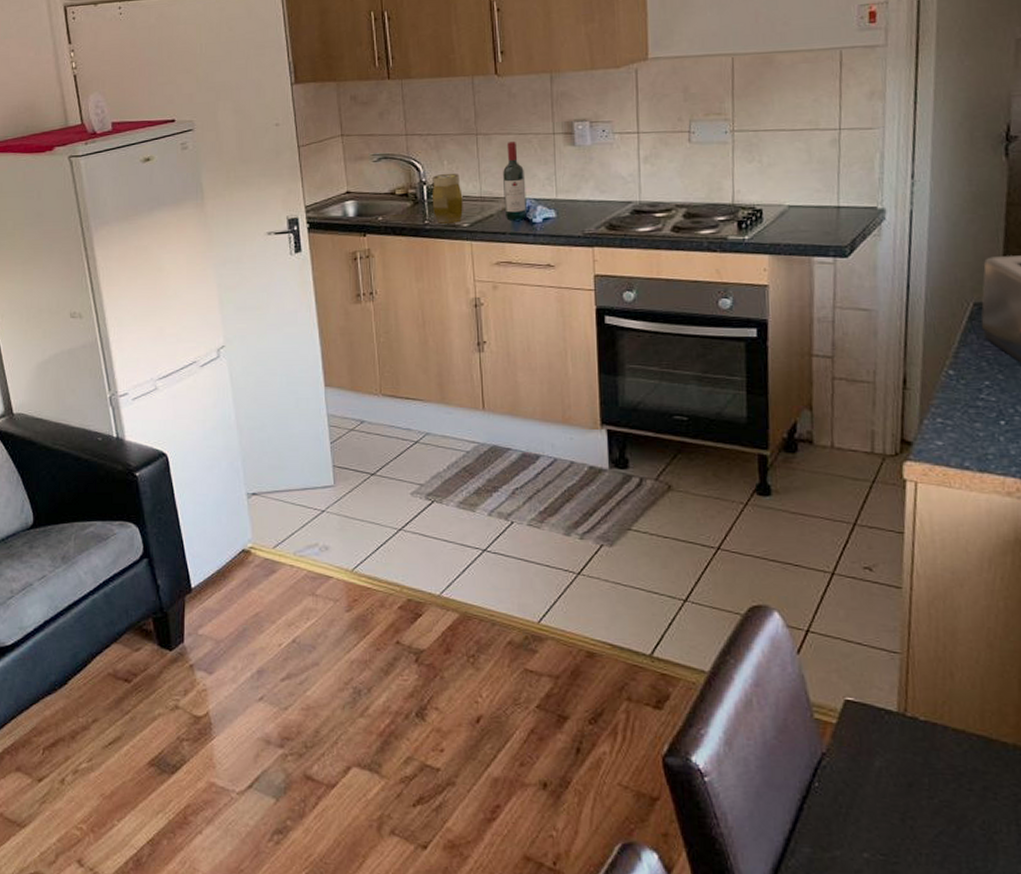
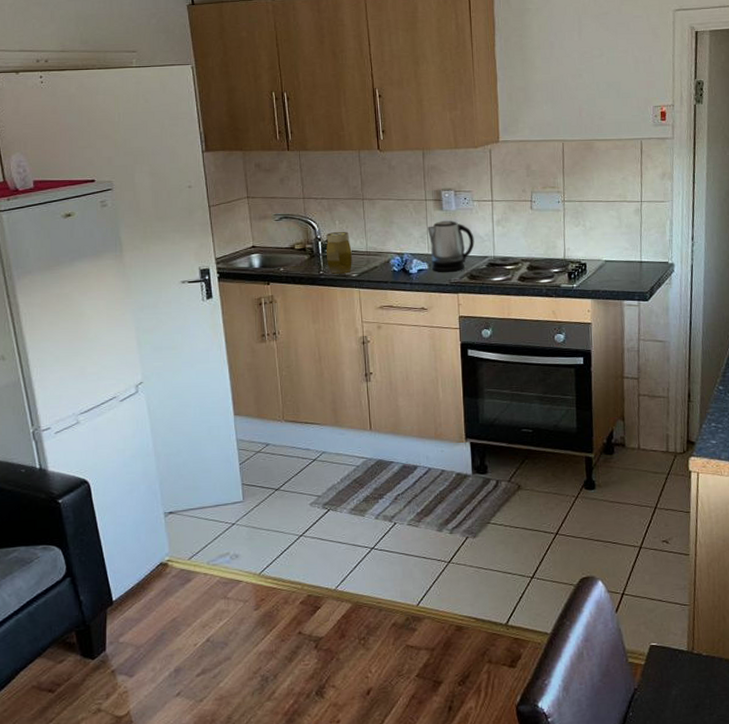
wine bottle: present [502,142,527,221] -> none [384,206,405,272]
kettle: none [556,158,615,221] -> present [428,221,475,272]

